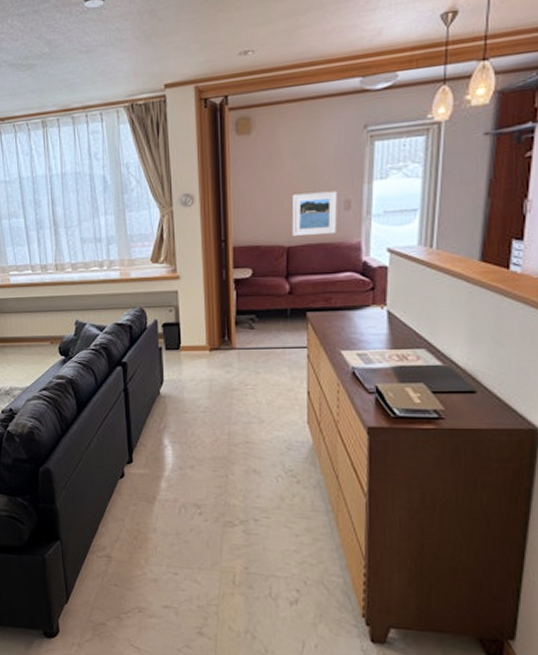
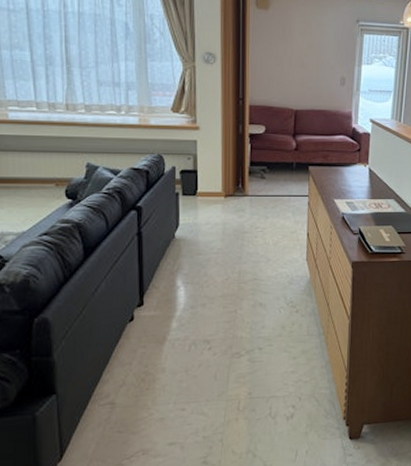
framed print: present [292,191,337,237] -> none [299,66,335,104]

